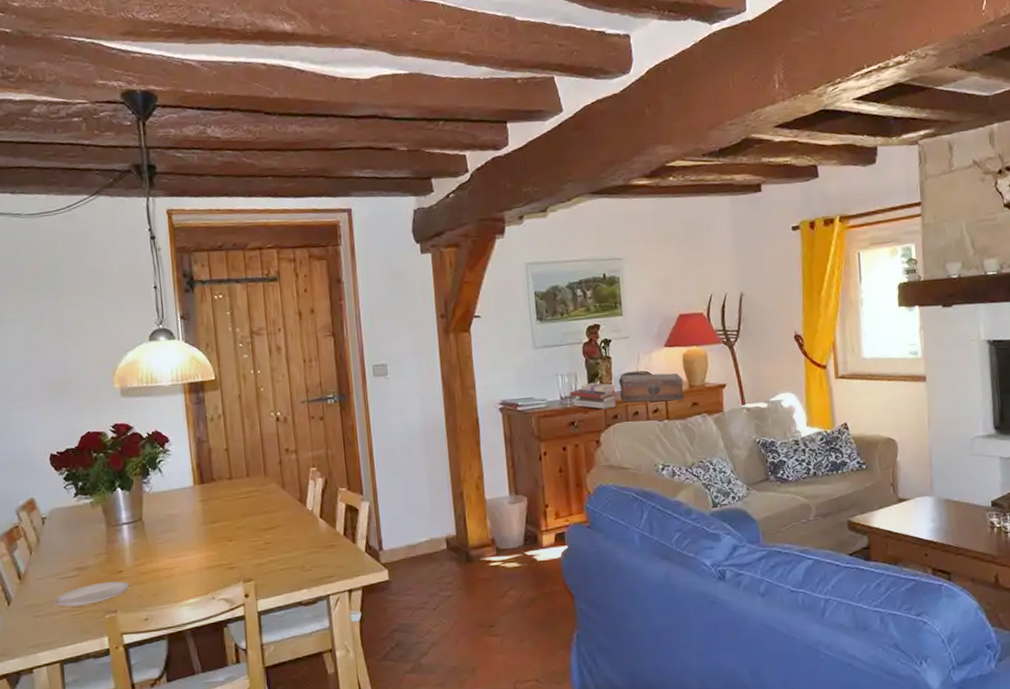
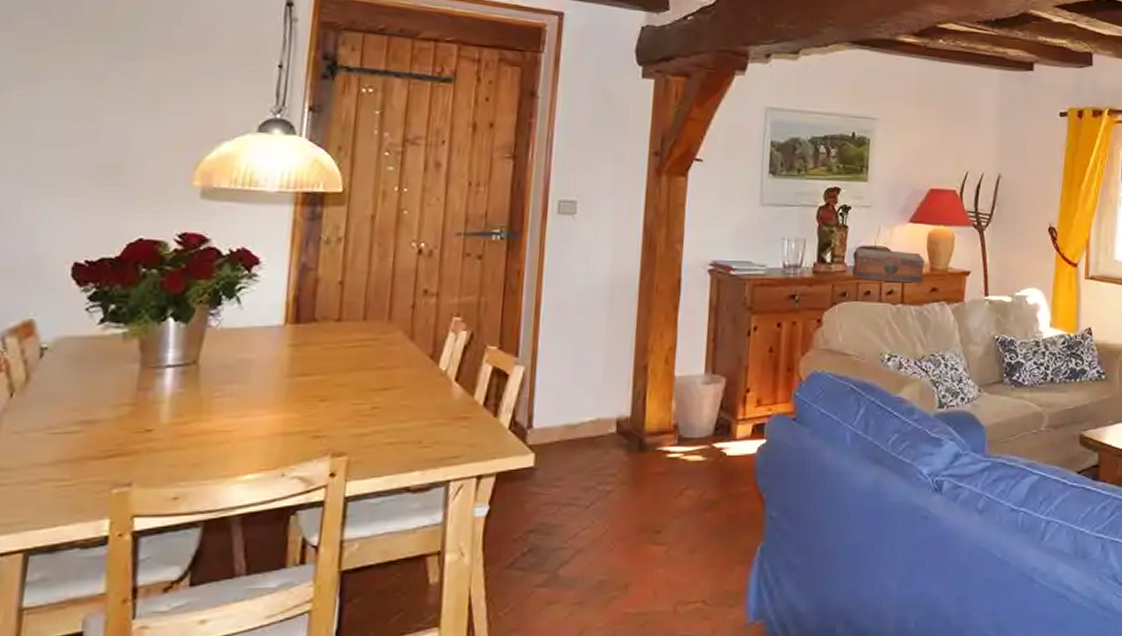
plate: present [54,581,130,608] -> none [34,443,160,475]
books: present [570,382,616,411] -> none [795,252,849,286]

